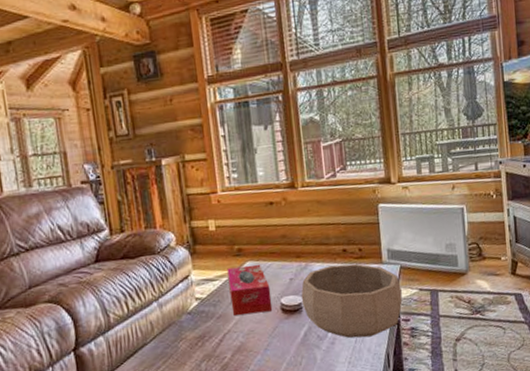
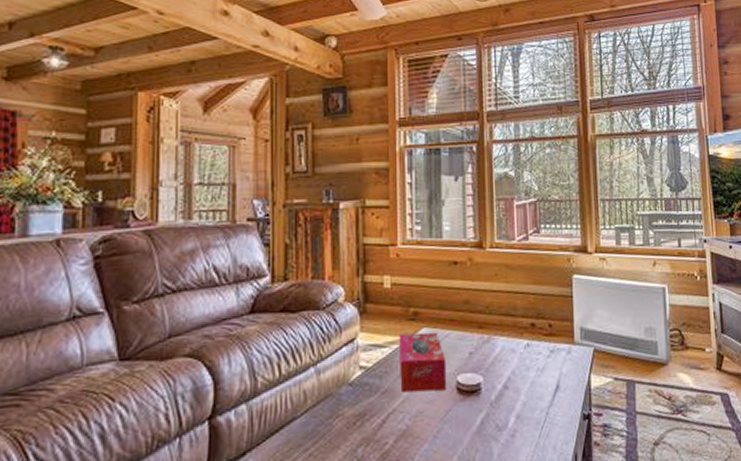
decorative bowl: present [301,263,403,338] -> none [480,340,595,432]

